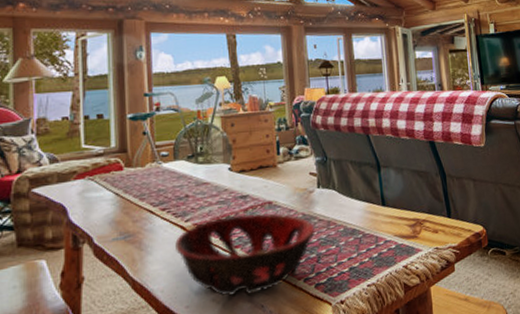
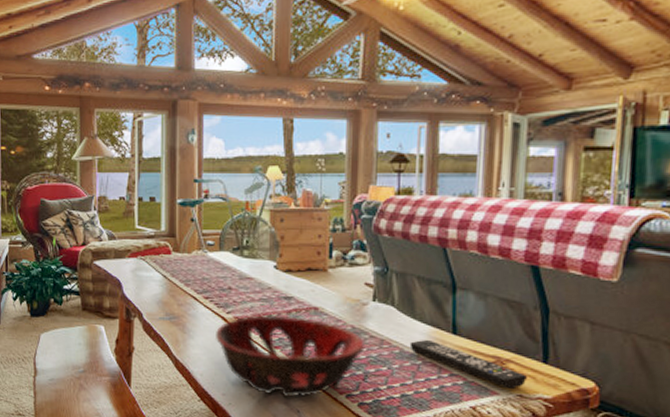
remote control: none [351,214,439,245] -> present [409,340,527,390]

